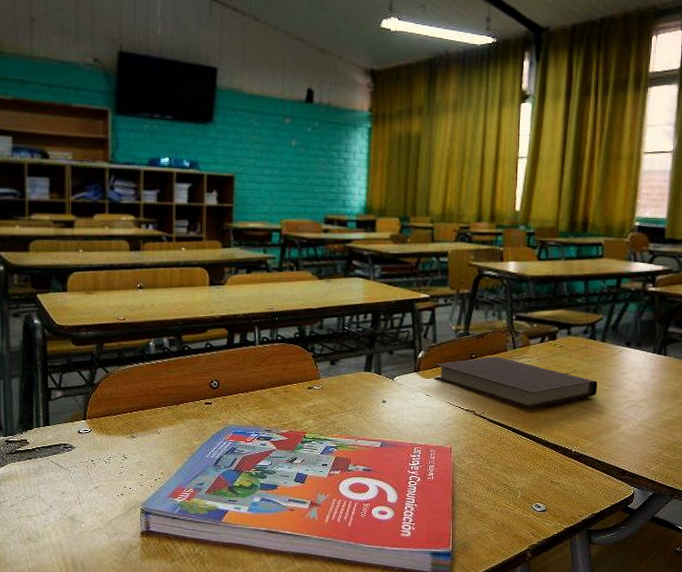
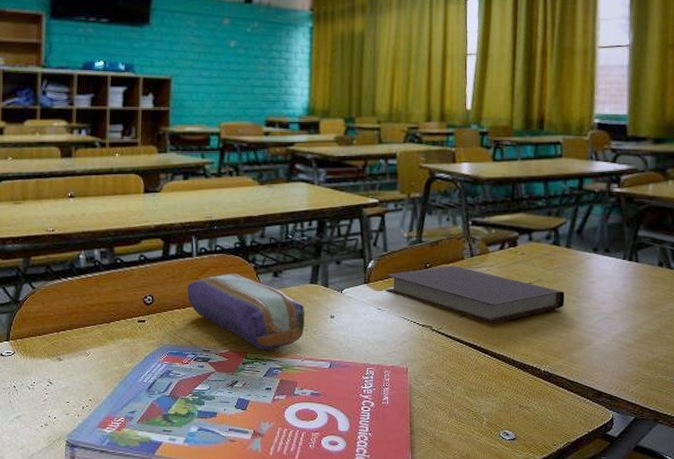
pencil case: none [251,361,359,431] -> present [188,274,305,351]

